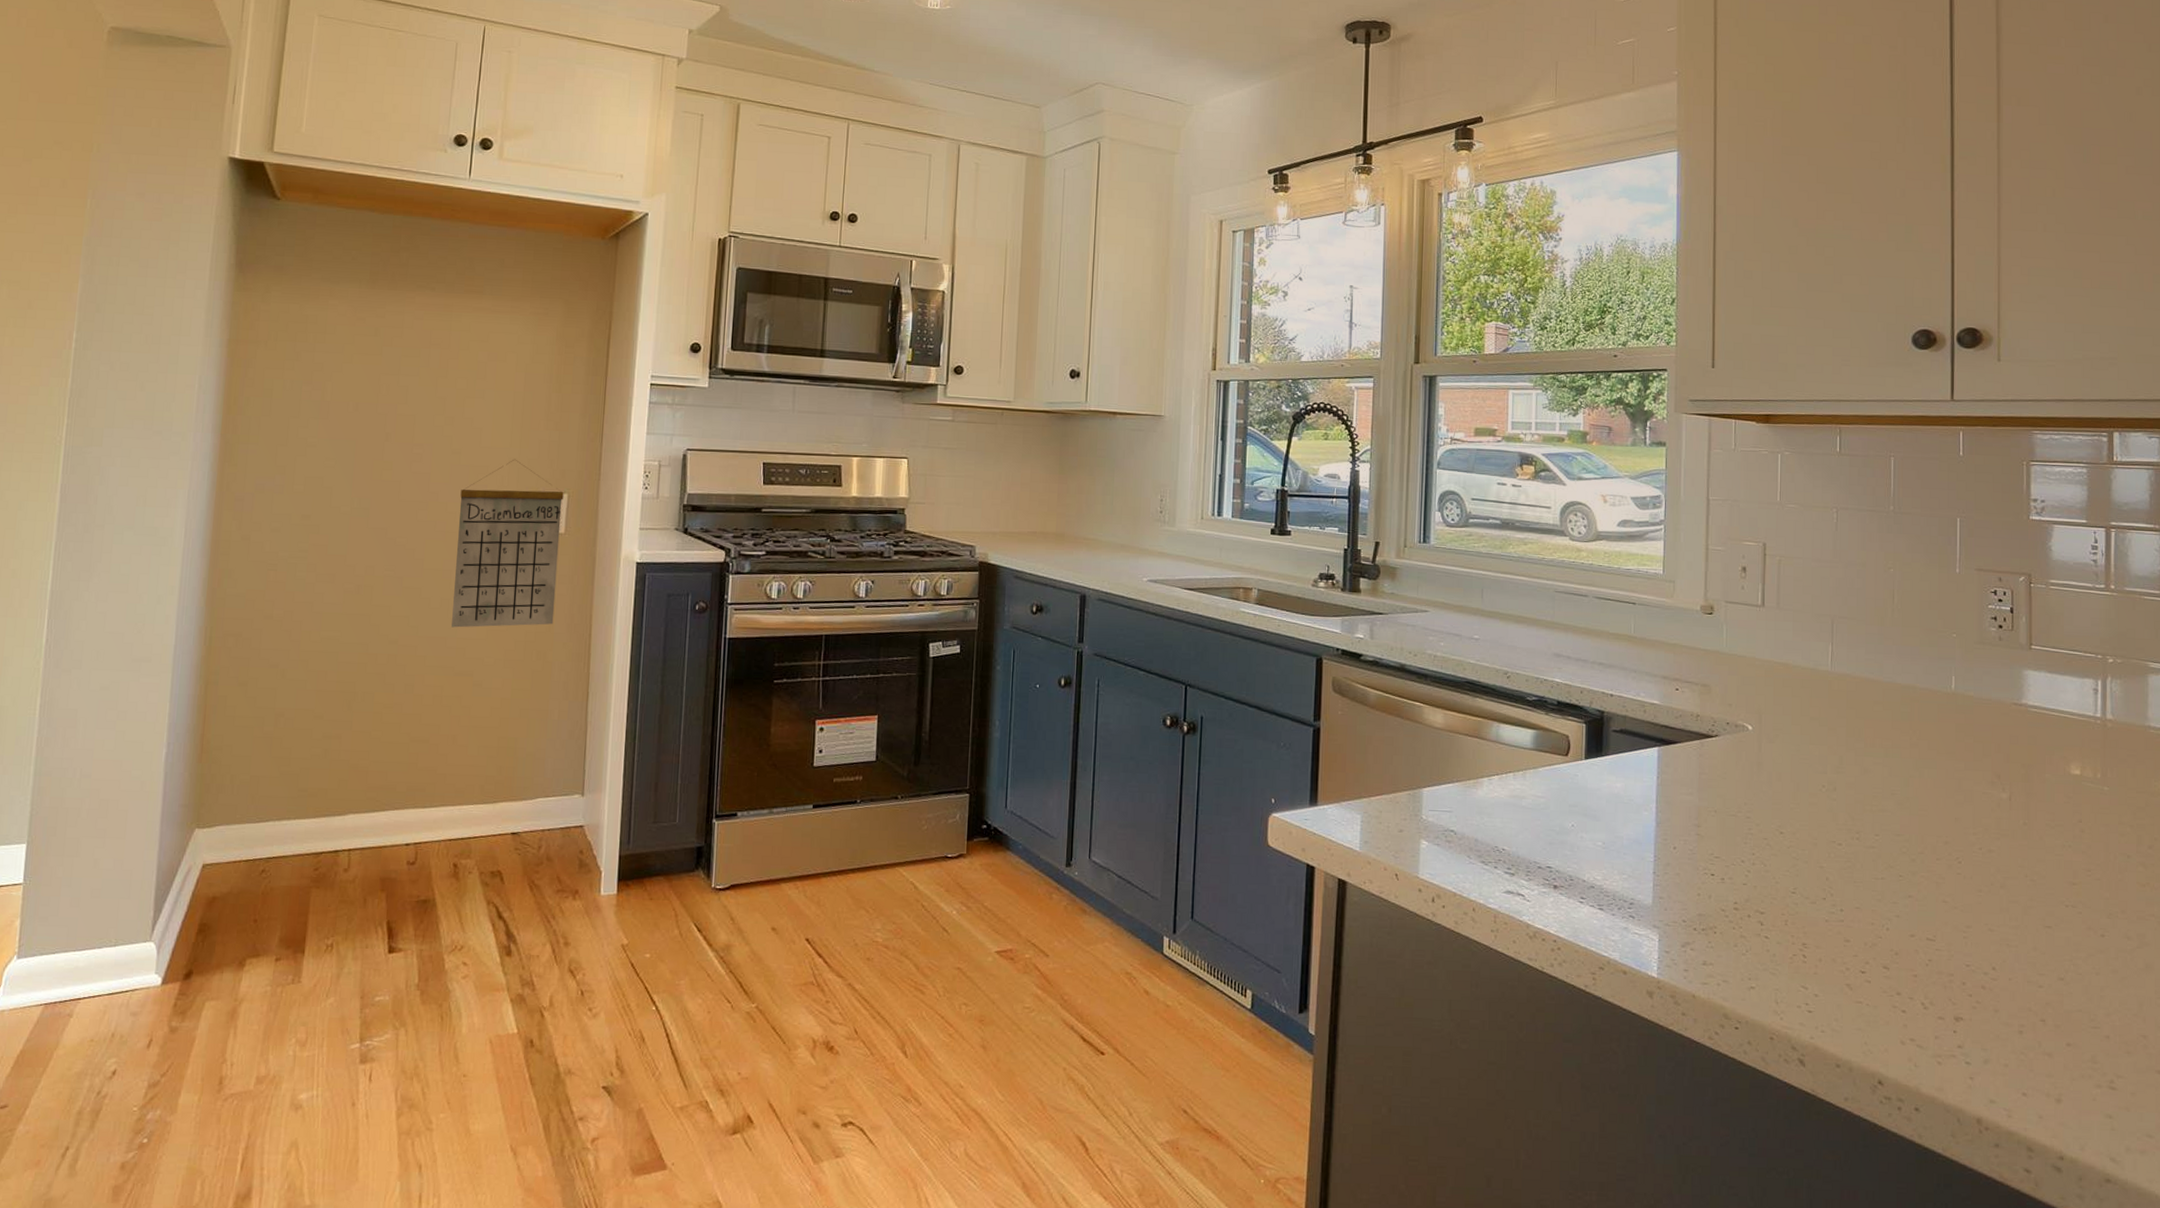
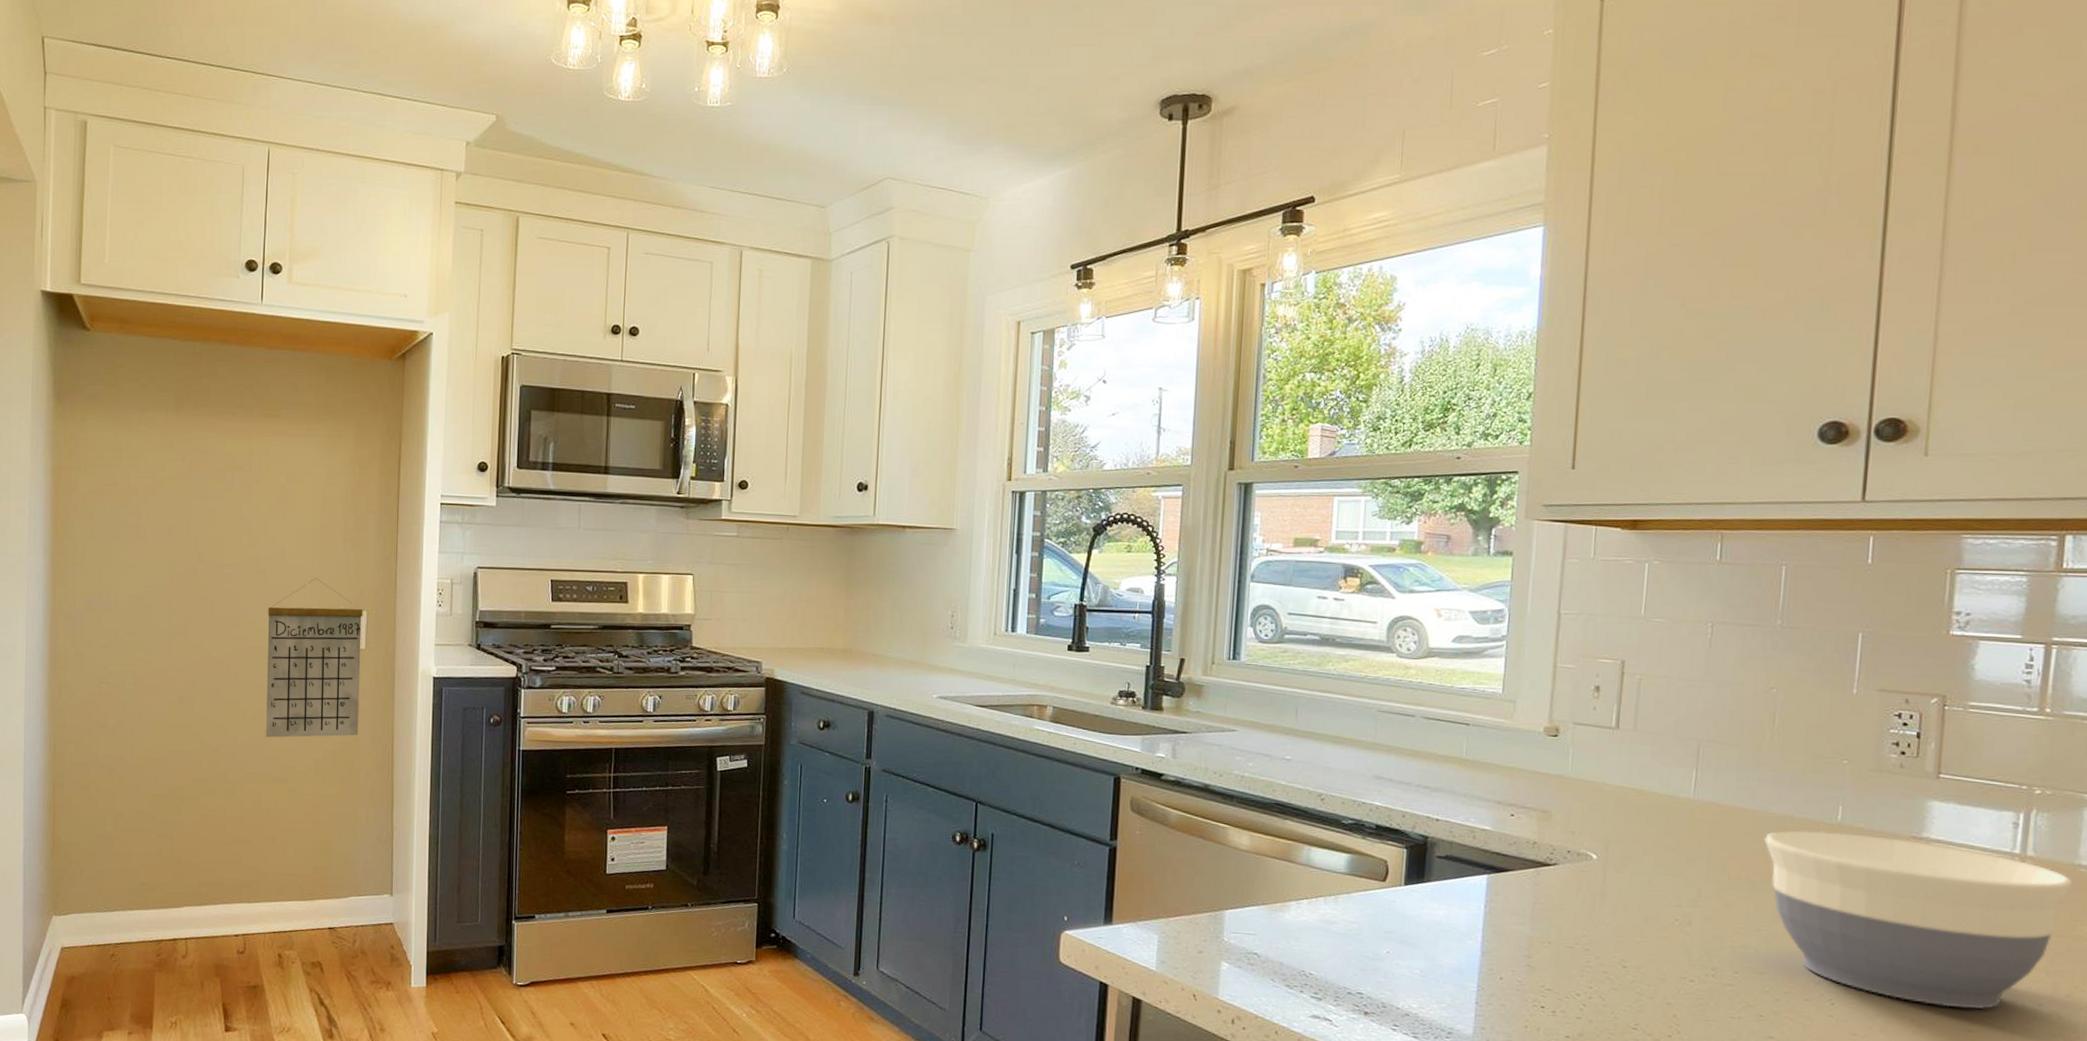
bowl: none [1893,699,2145,863] -> present [1765,830,2073,1009]

